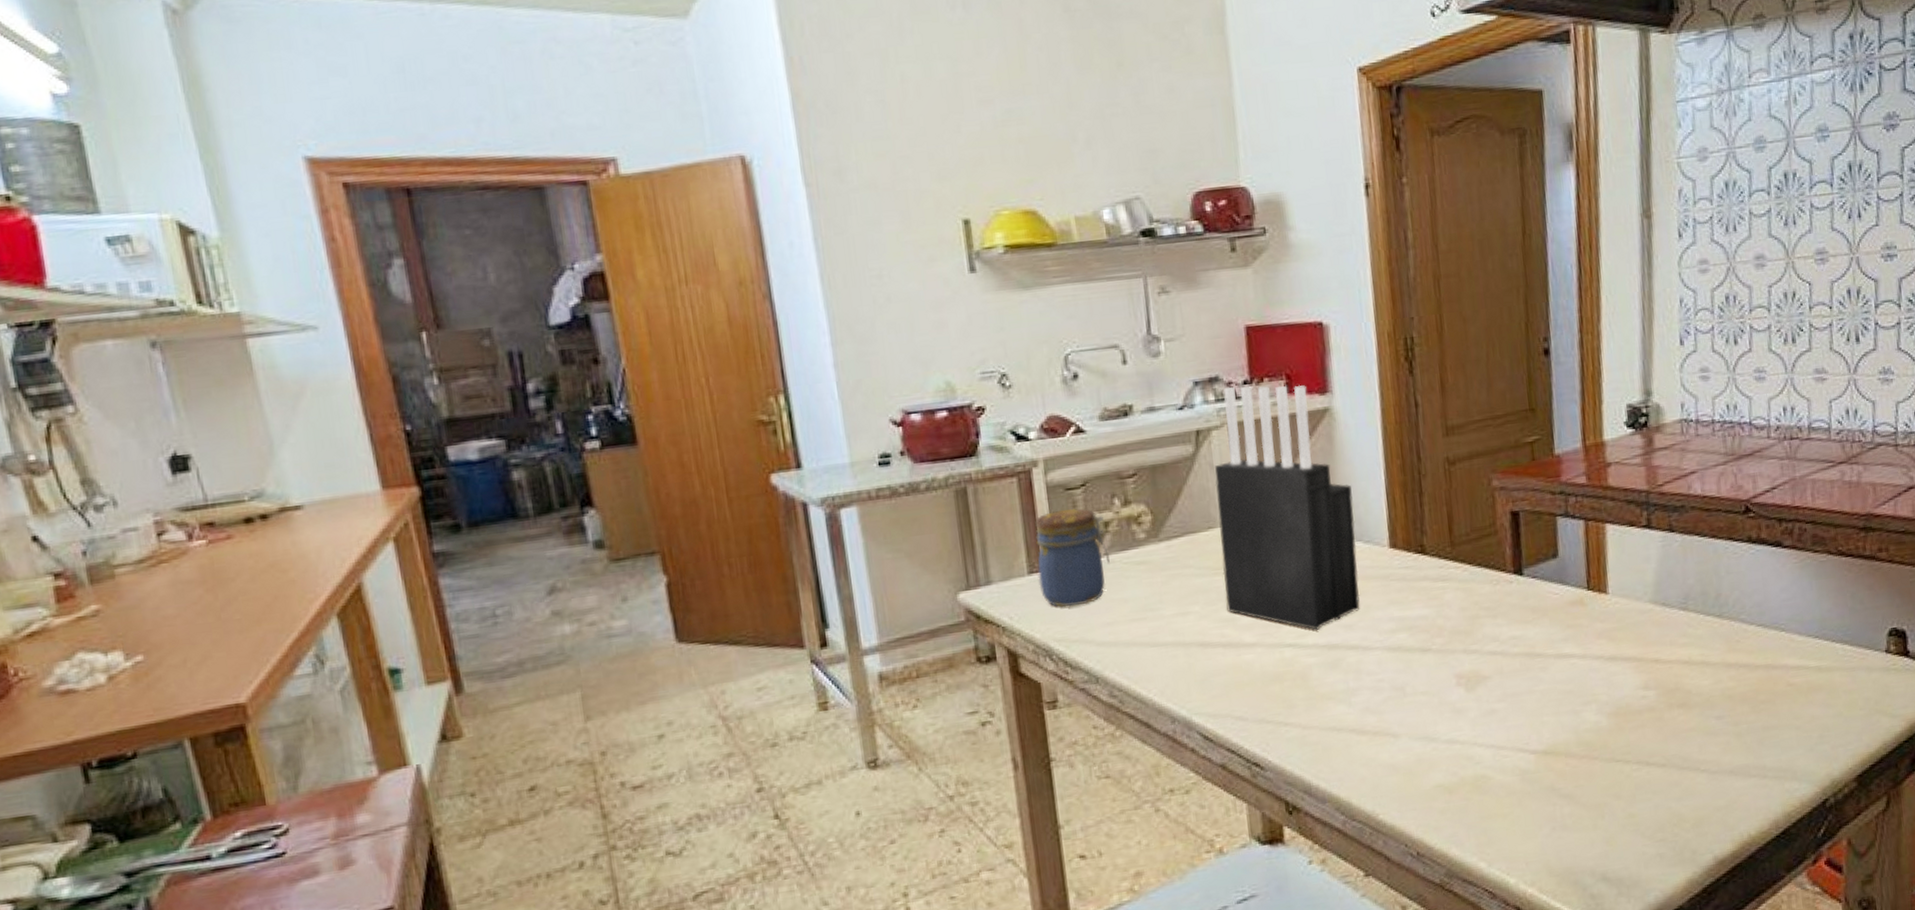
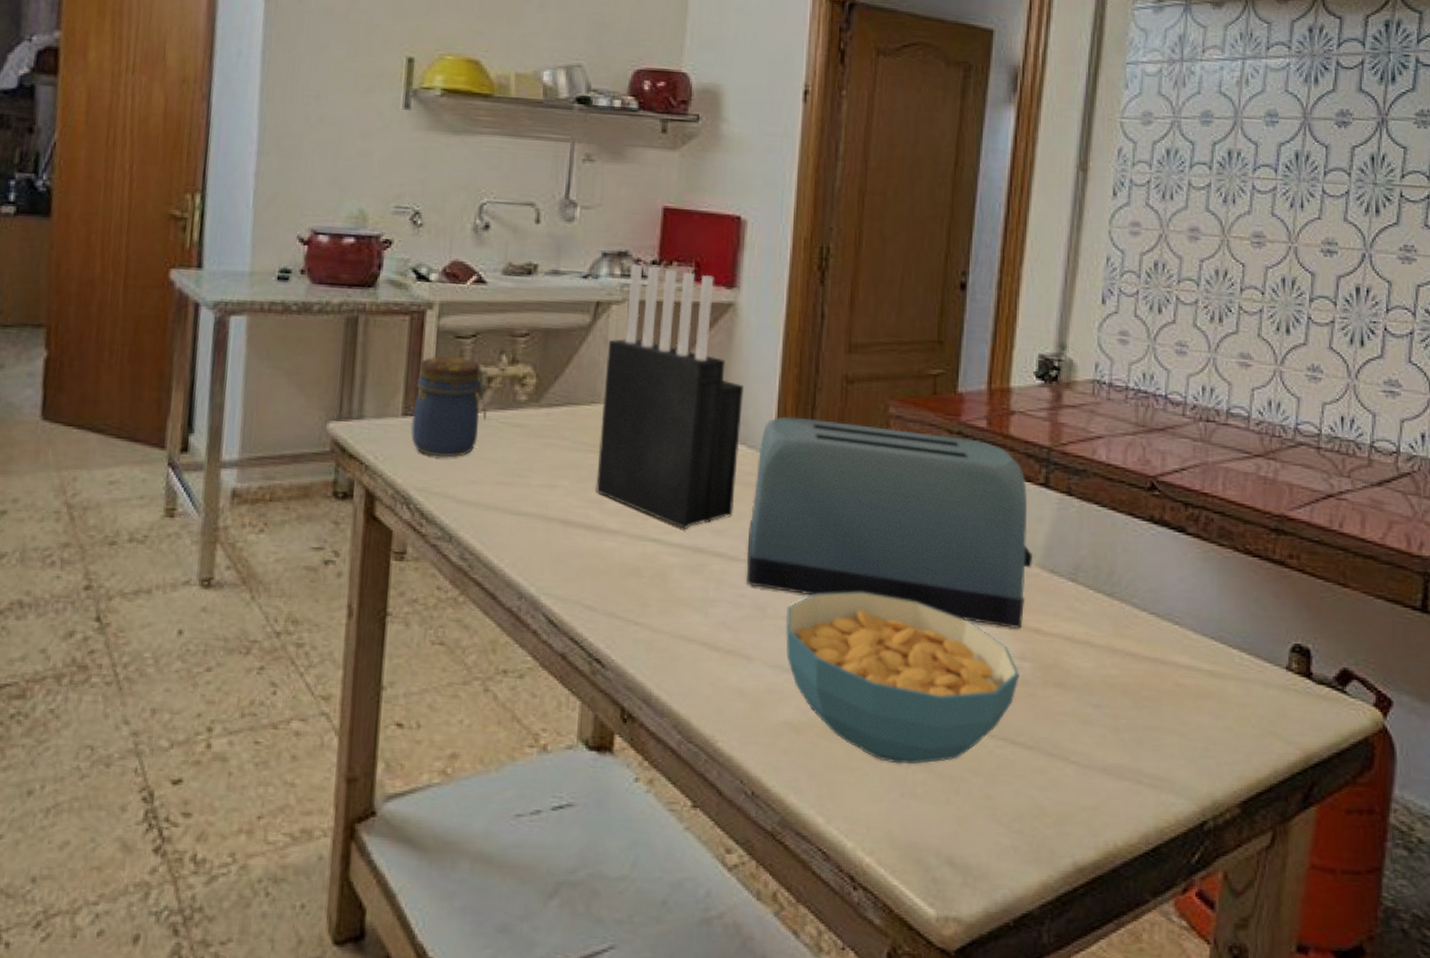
toaster: none [1375,496,1646,670] -> present [746,416,1033,630]
cereal bowl: none [1424,655,1646,804] -> present [785,591,1019,765]

